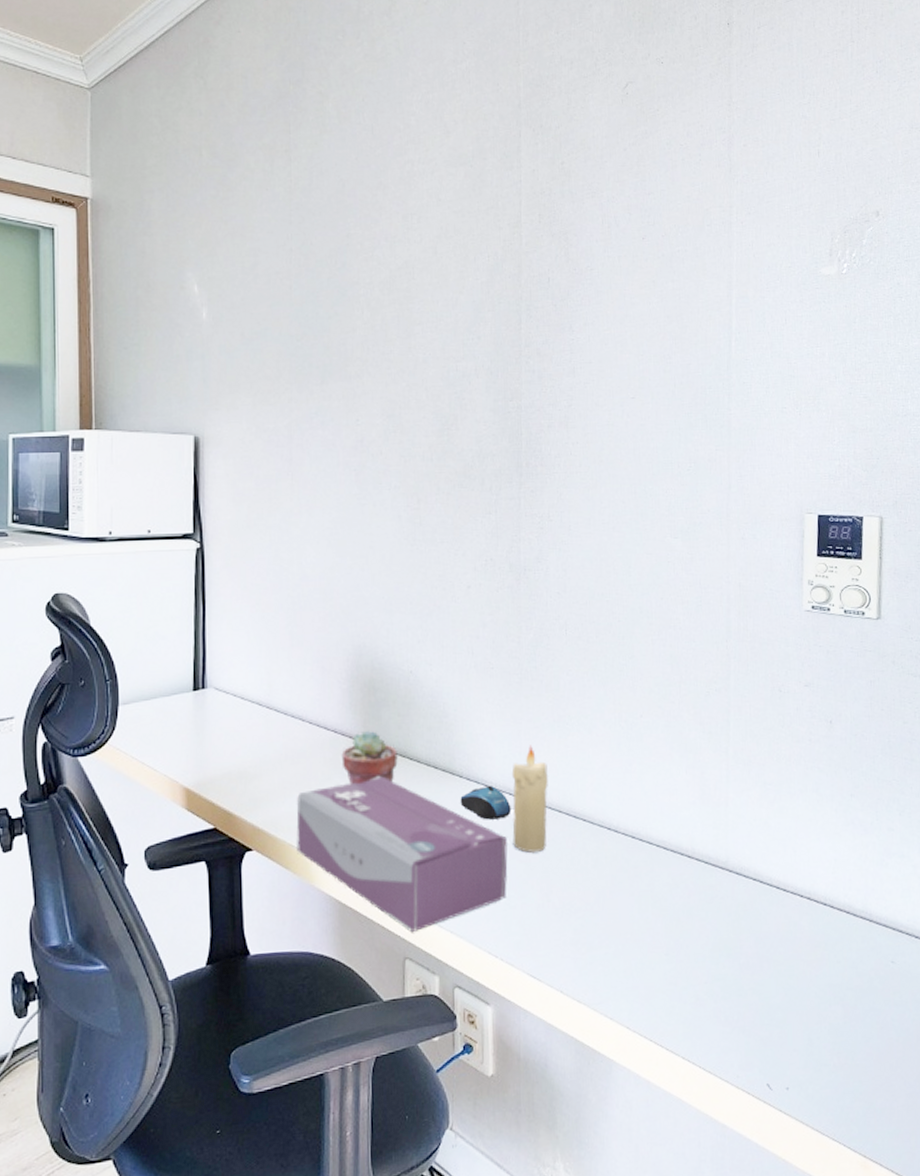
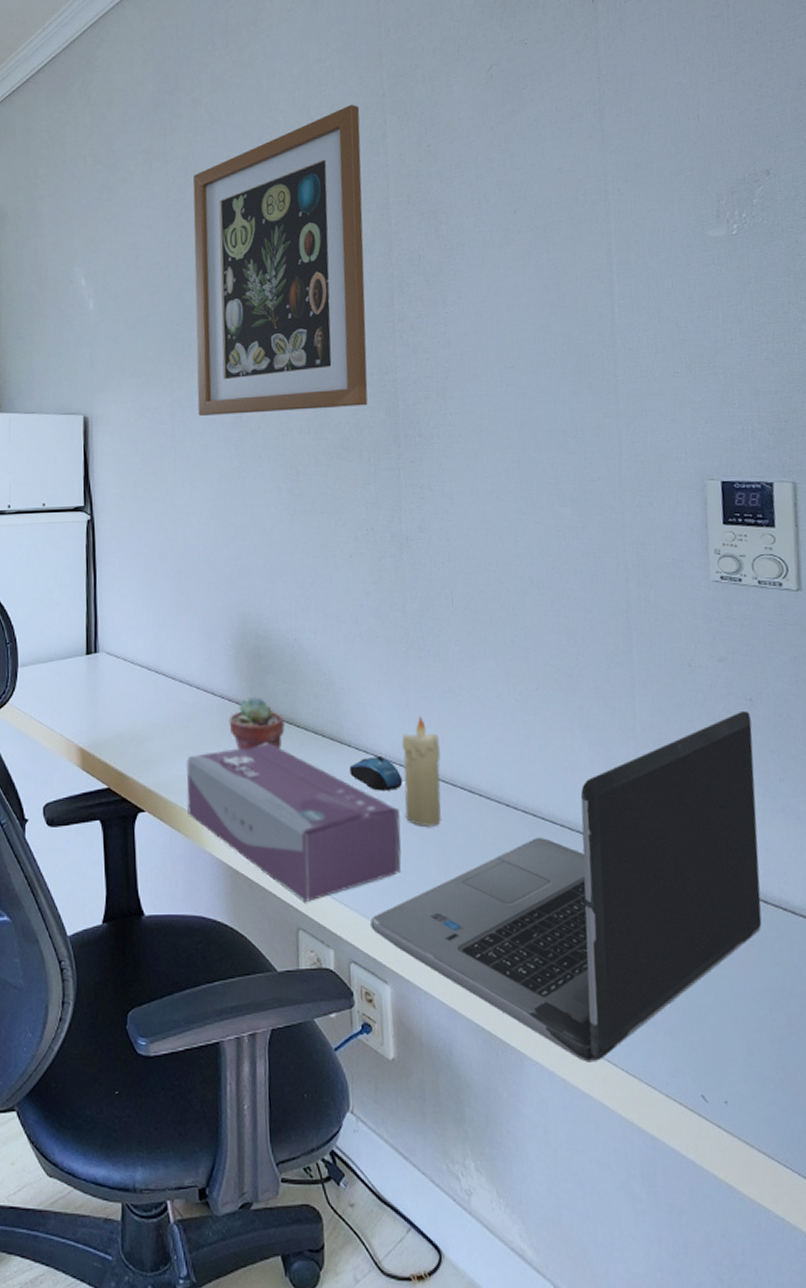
wall art: none [317,112,495,439] -> present [192,104,368,416]
laptop computer: none [475,732,831,1063] -> present [370,710,762,1062]

